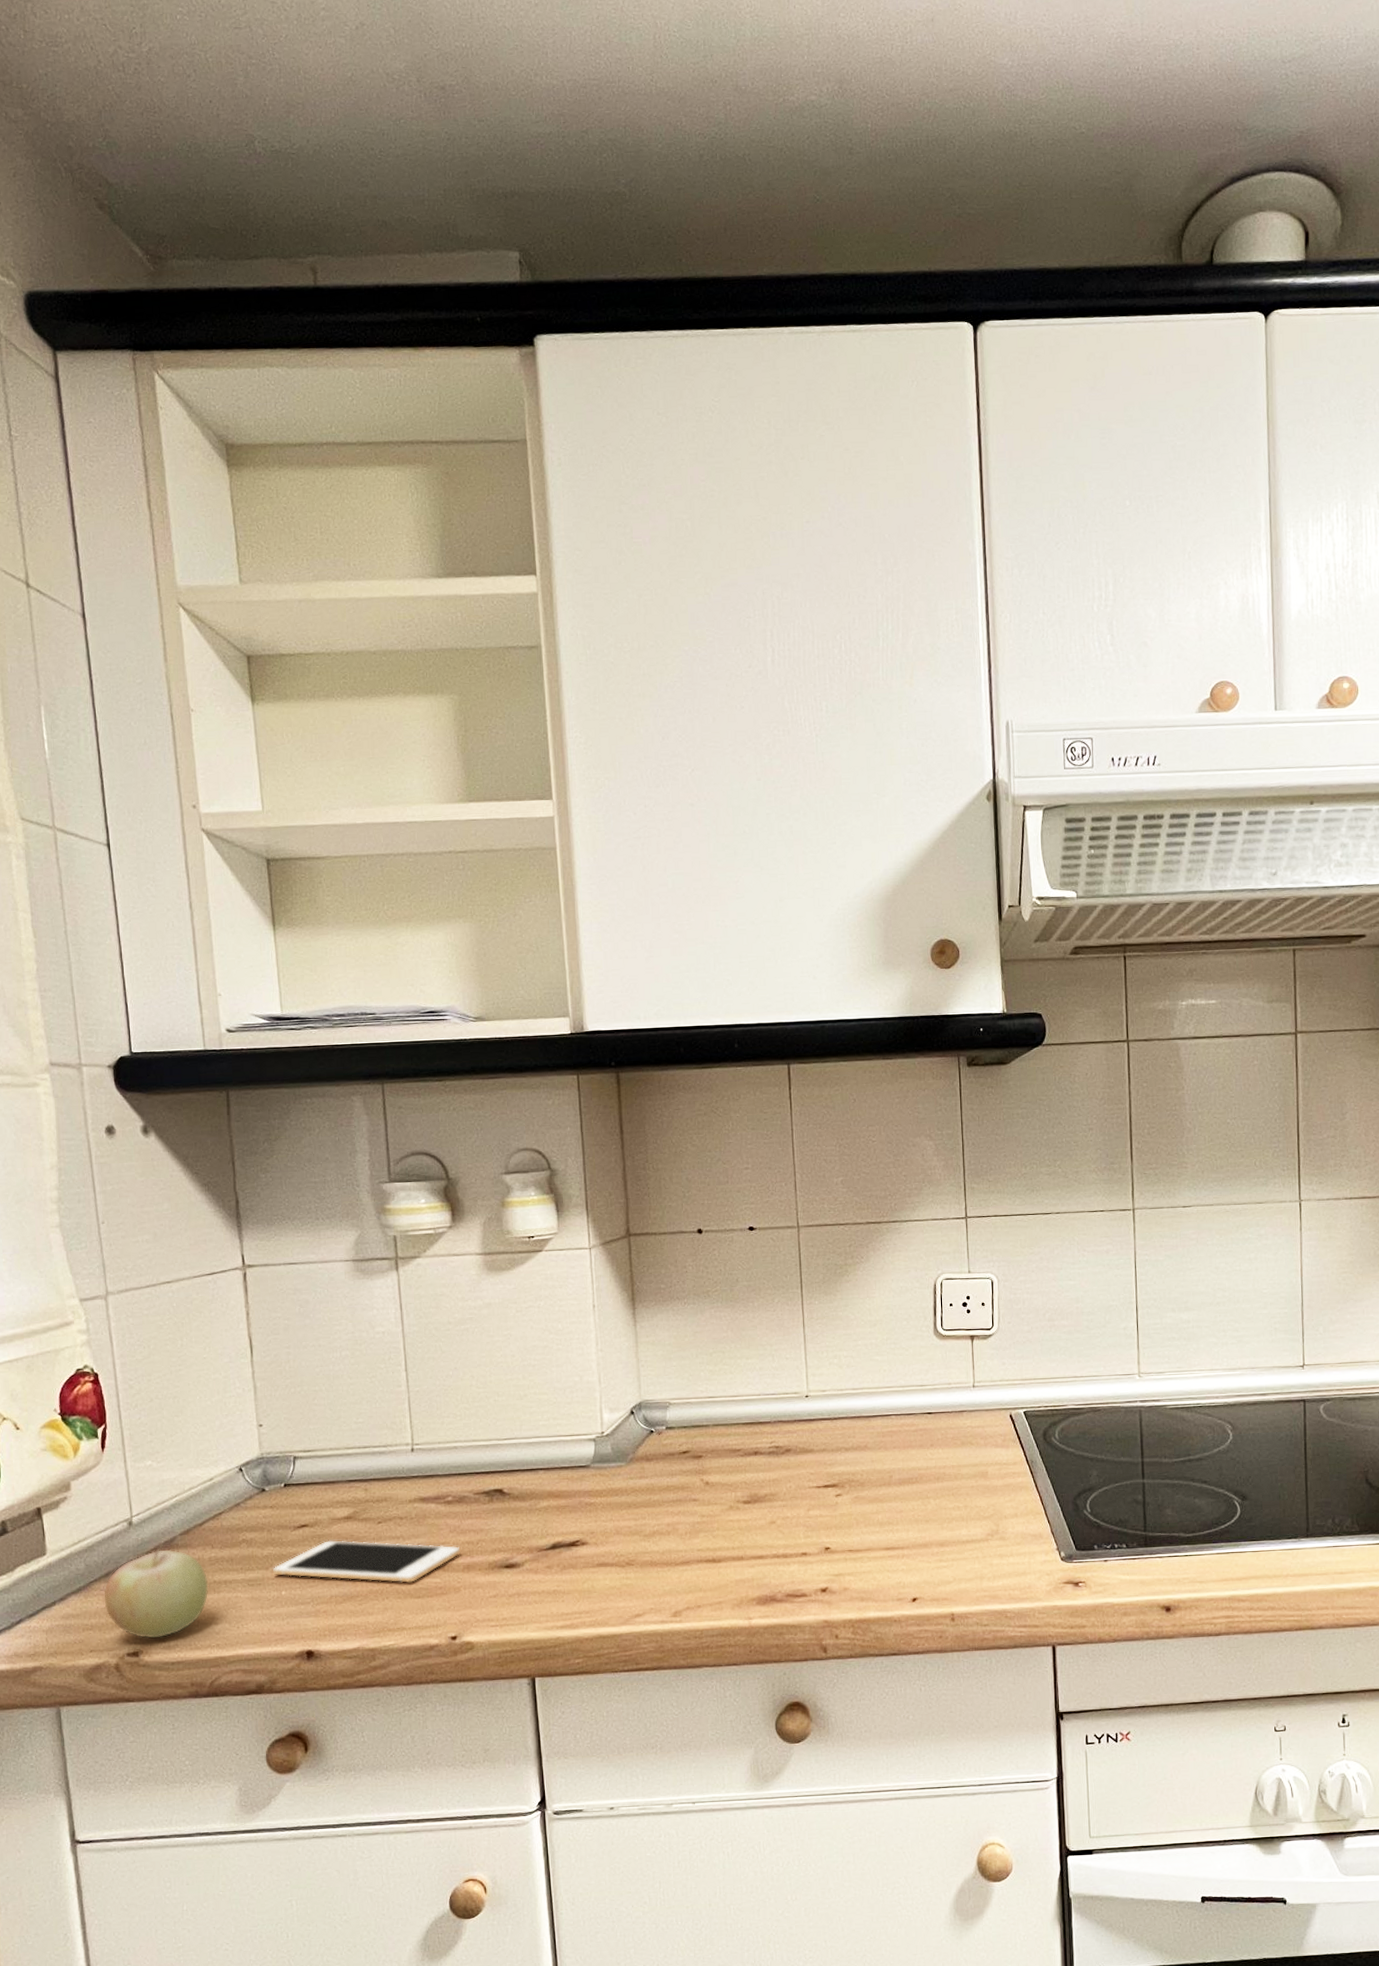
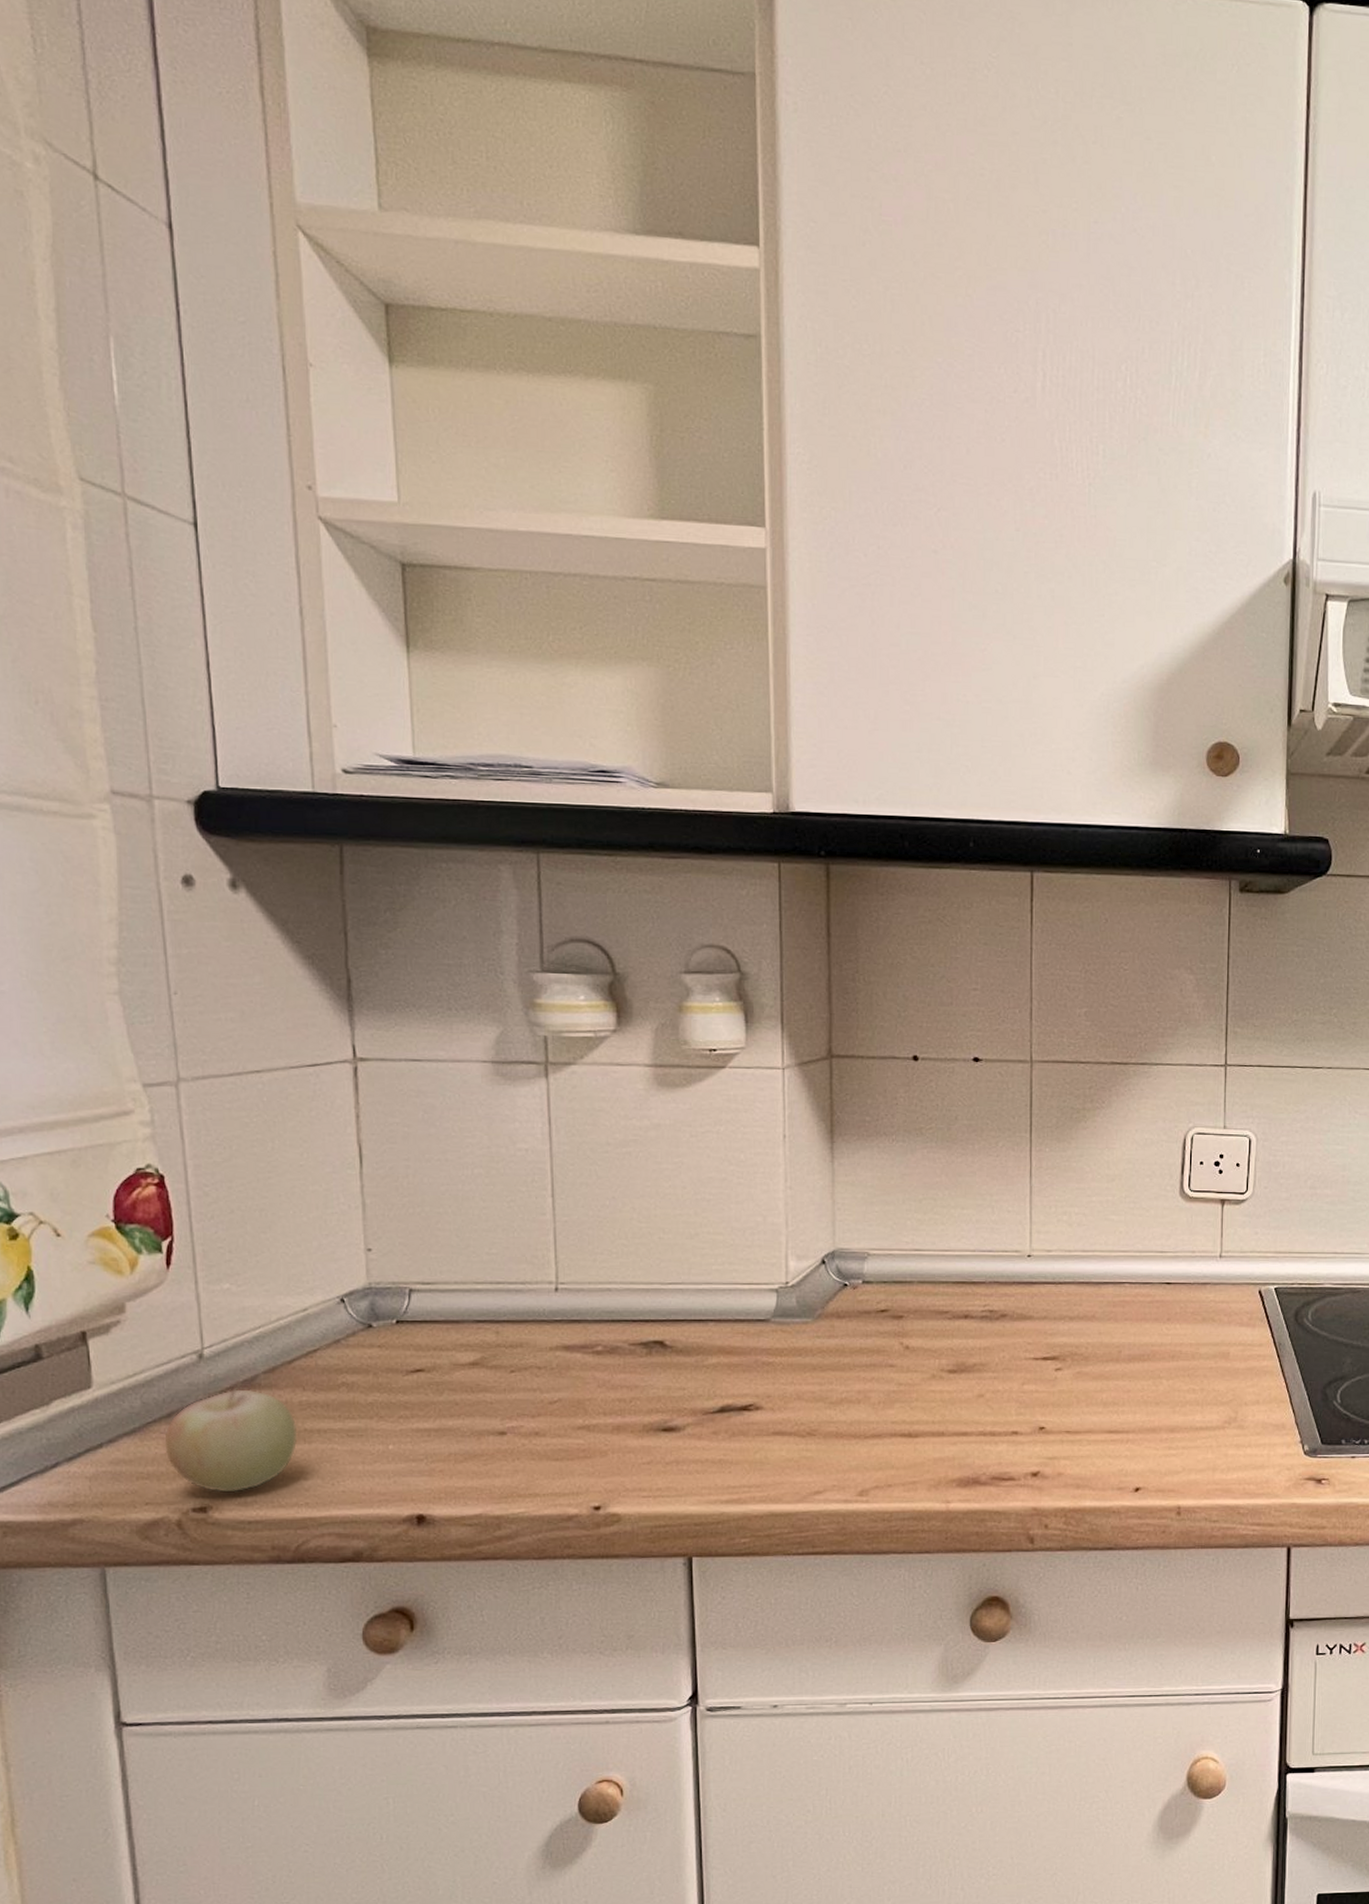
cell phone: present [272,1540,460,1583] -> none [377,1389,609,1443]

